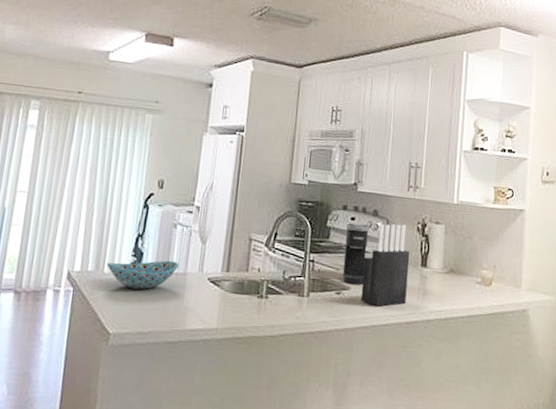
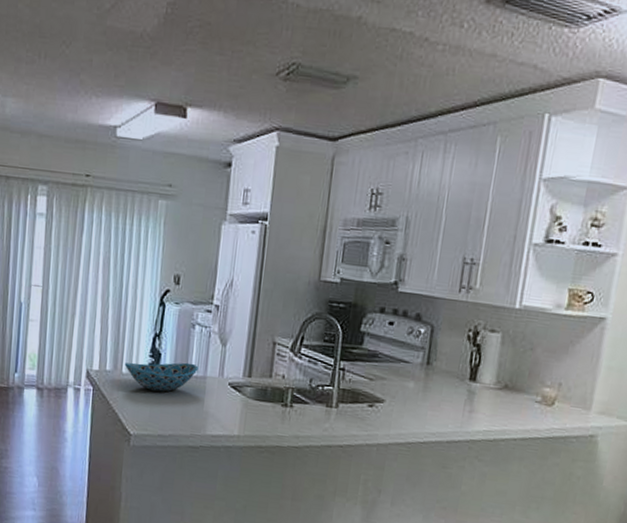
coffee maker: present [342,222,370,285] -> none [376,327,411,398]
knife block: present [360,224,410,307] -> none [396,330,457,423]

